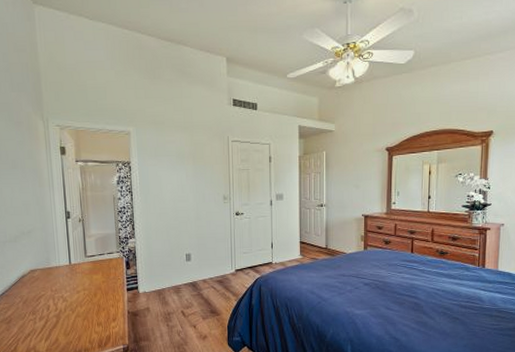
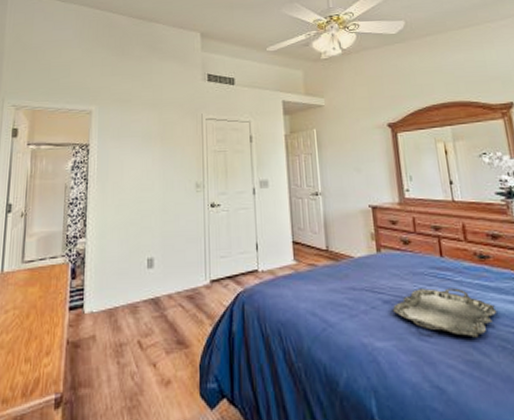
serving tray: none [370,275,445,307] -> present [392,288,498,338]

